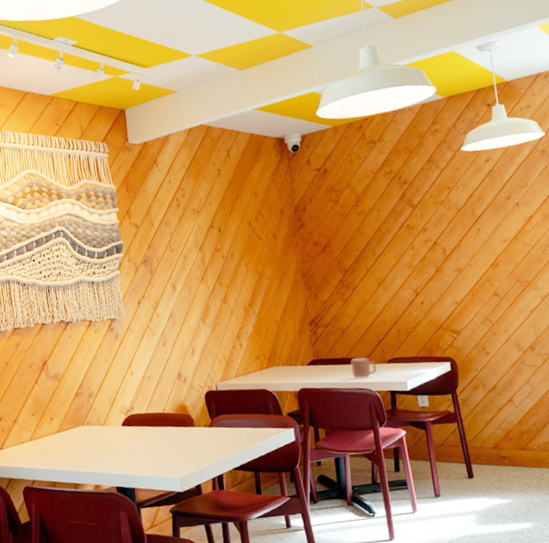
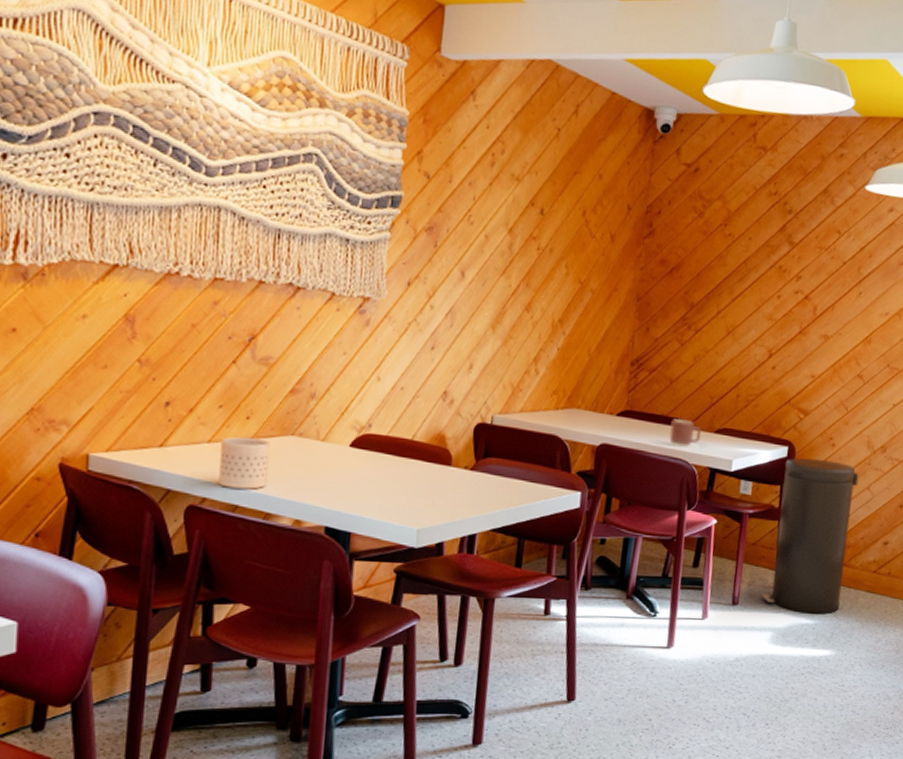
mug: none [38,432,72,471] -> present [218,436,270,490]
pedal bin: none [450,366,528,495] -> present [761,458,859,614]

